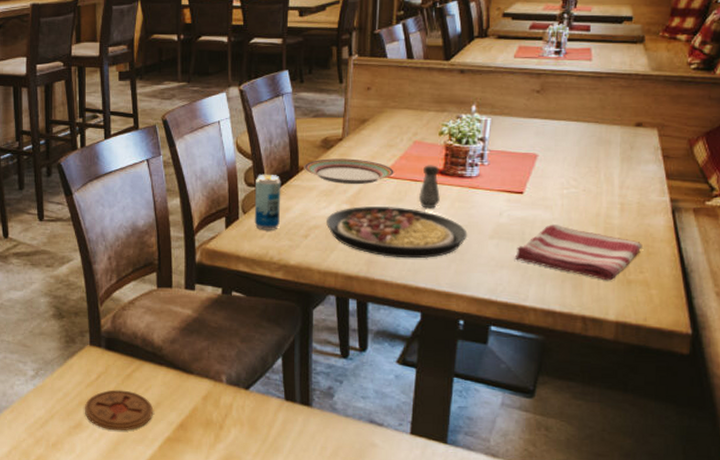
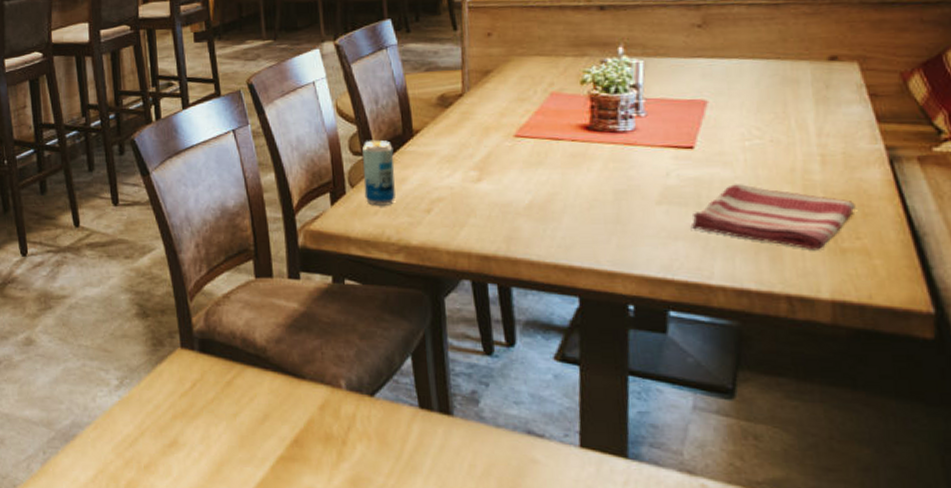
coaster: present [84,389,153,431] -> none [179,400,261,449]
plate: present [304,158,394,184] -> none [419,117,530,147]
plate: present [327,206,468,259] -> none [452,171,628,233]
salt shaker: present [418,165,440,208] -> none [562,119,589,172]

